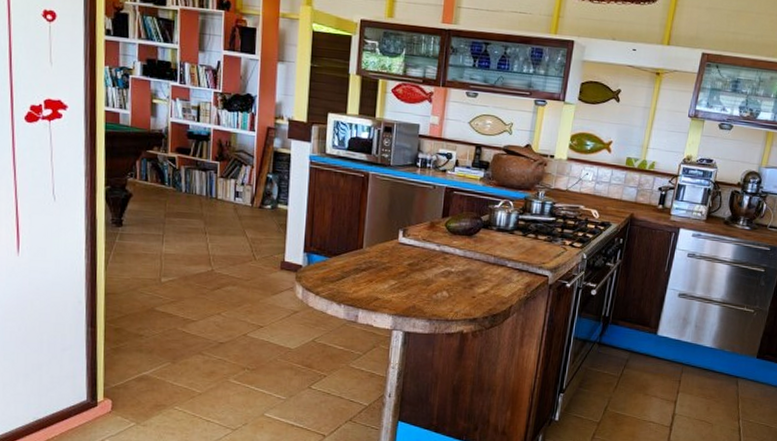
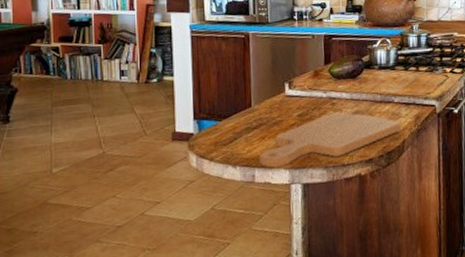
cutting board: none [364,267,511,312] -> present [259,112,402,168]

